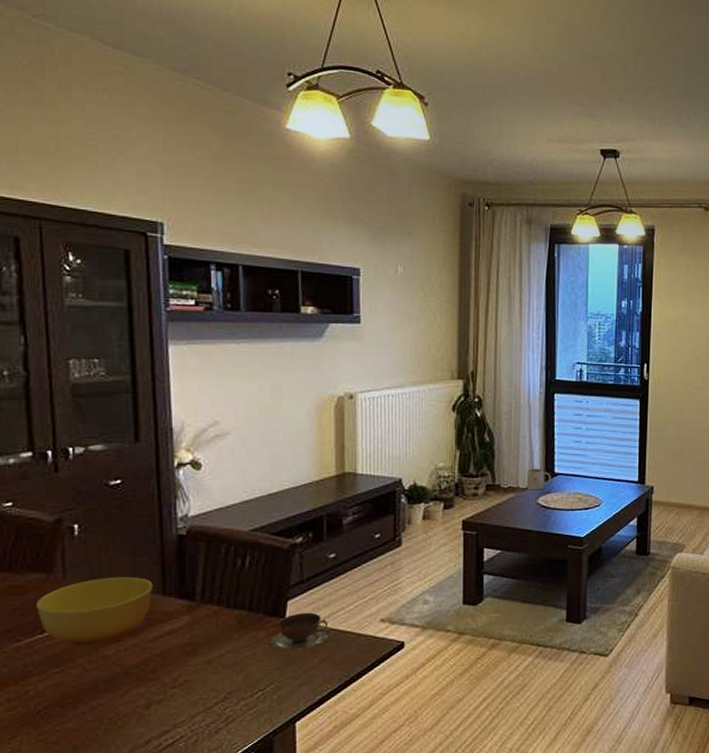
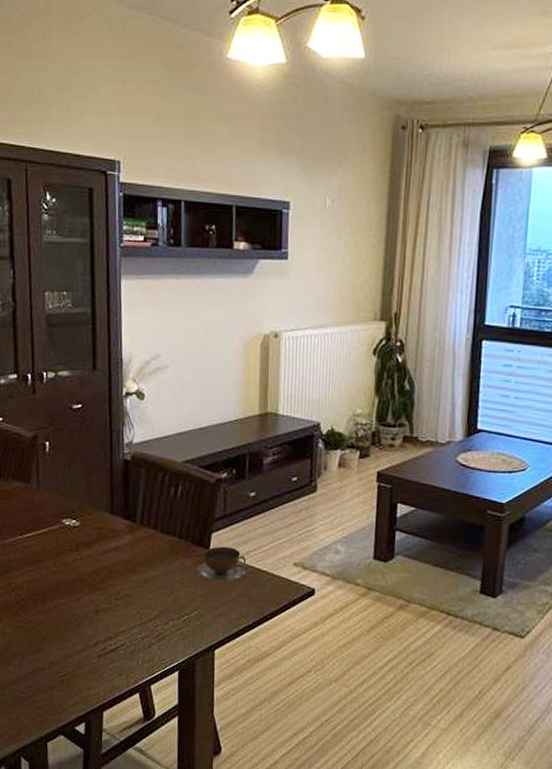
bowl: present [35,576,153,647] -> none [17,492,104,552]
mug: present [526,468,551,490] -> none [446,422,473,447]

